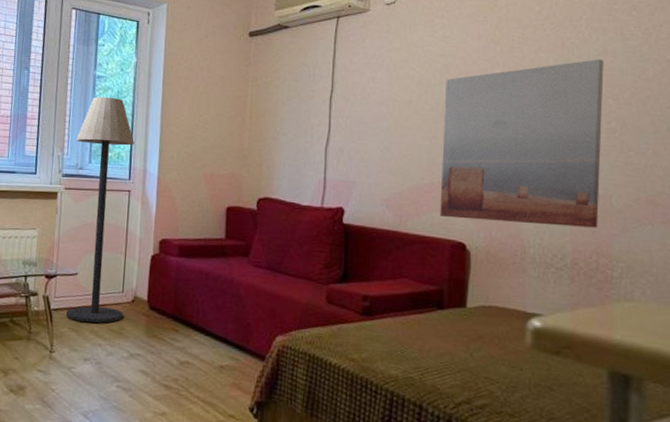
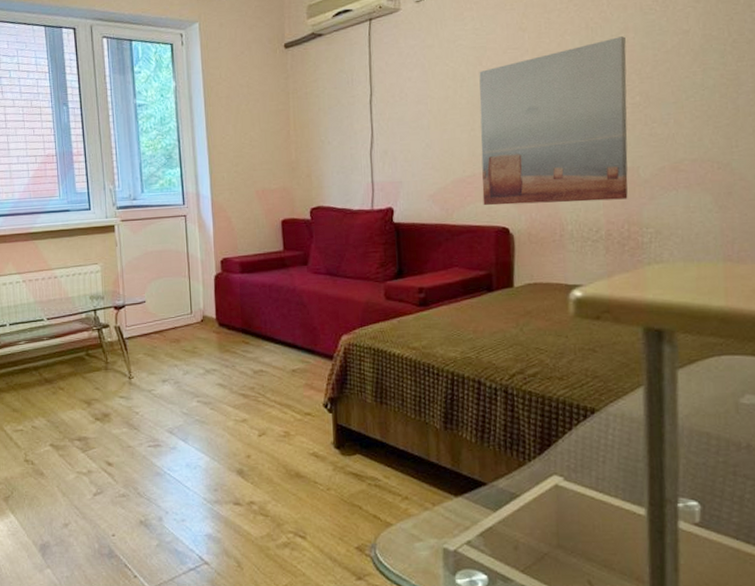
floor lamp: present [65,96,134,323] -> none [126,124,195,347]

